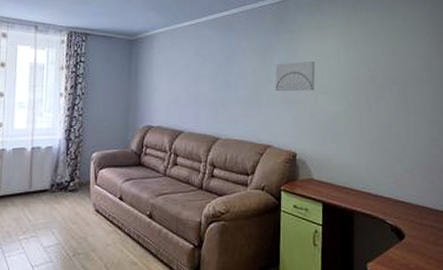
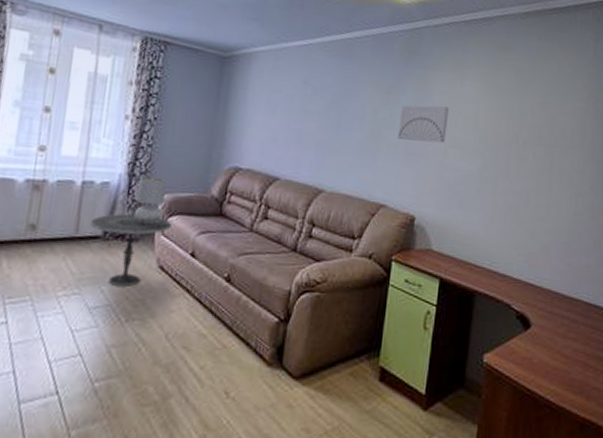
side table: none [40,170,102,228] -> present [90,213,172,286]
table lamp: none [72,139,96,177] -> present [133,176,166,225]

